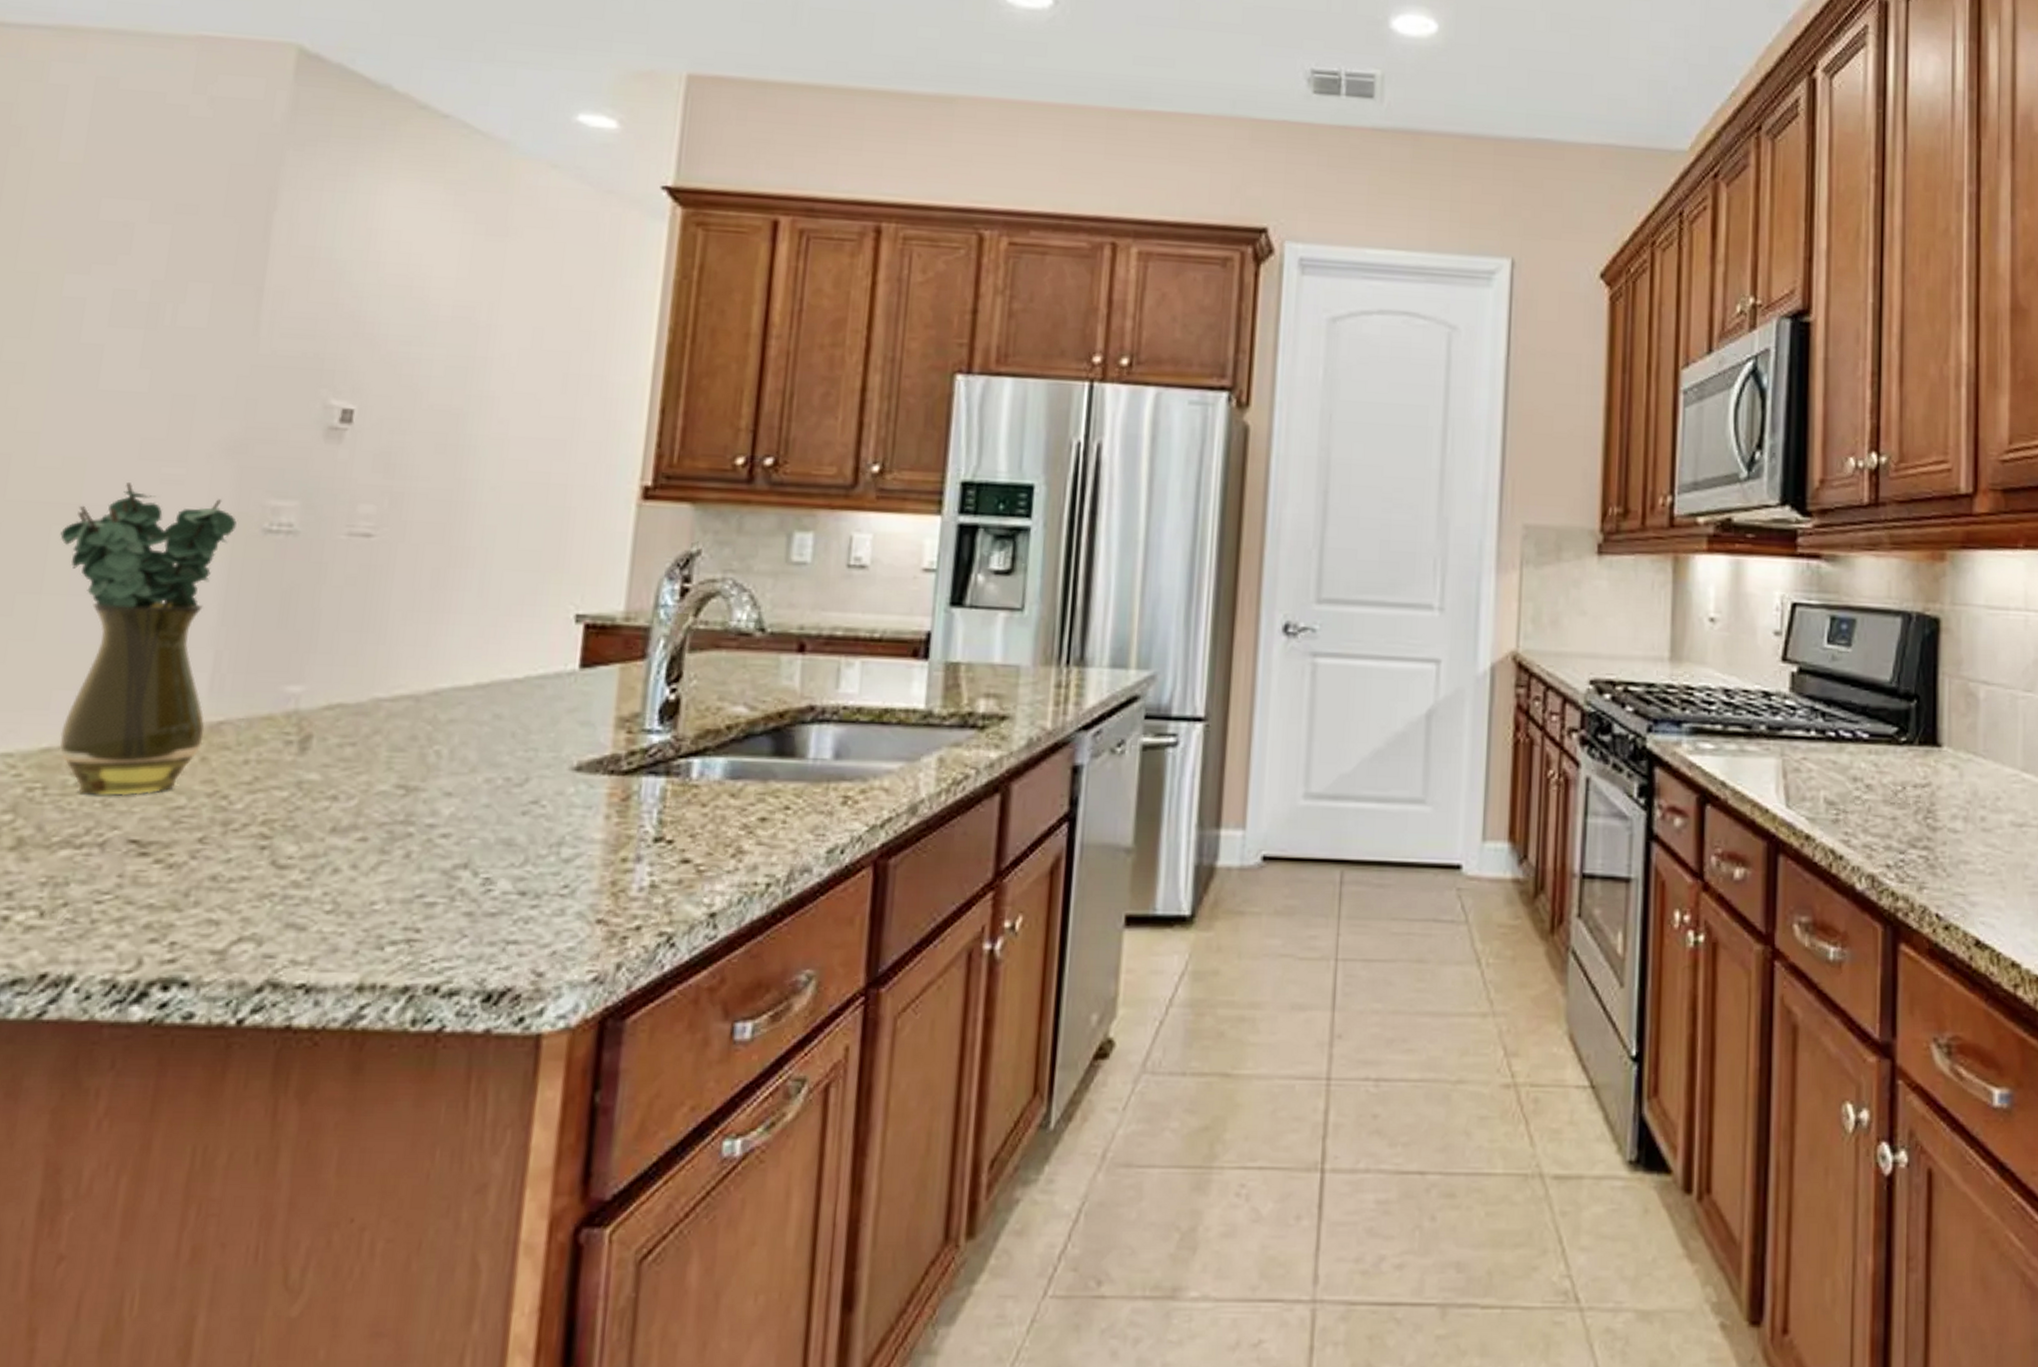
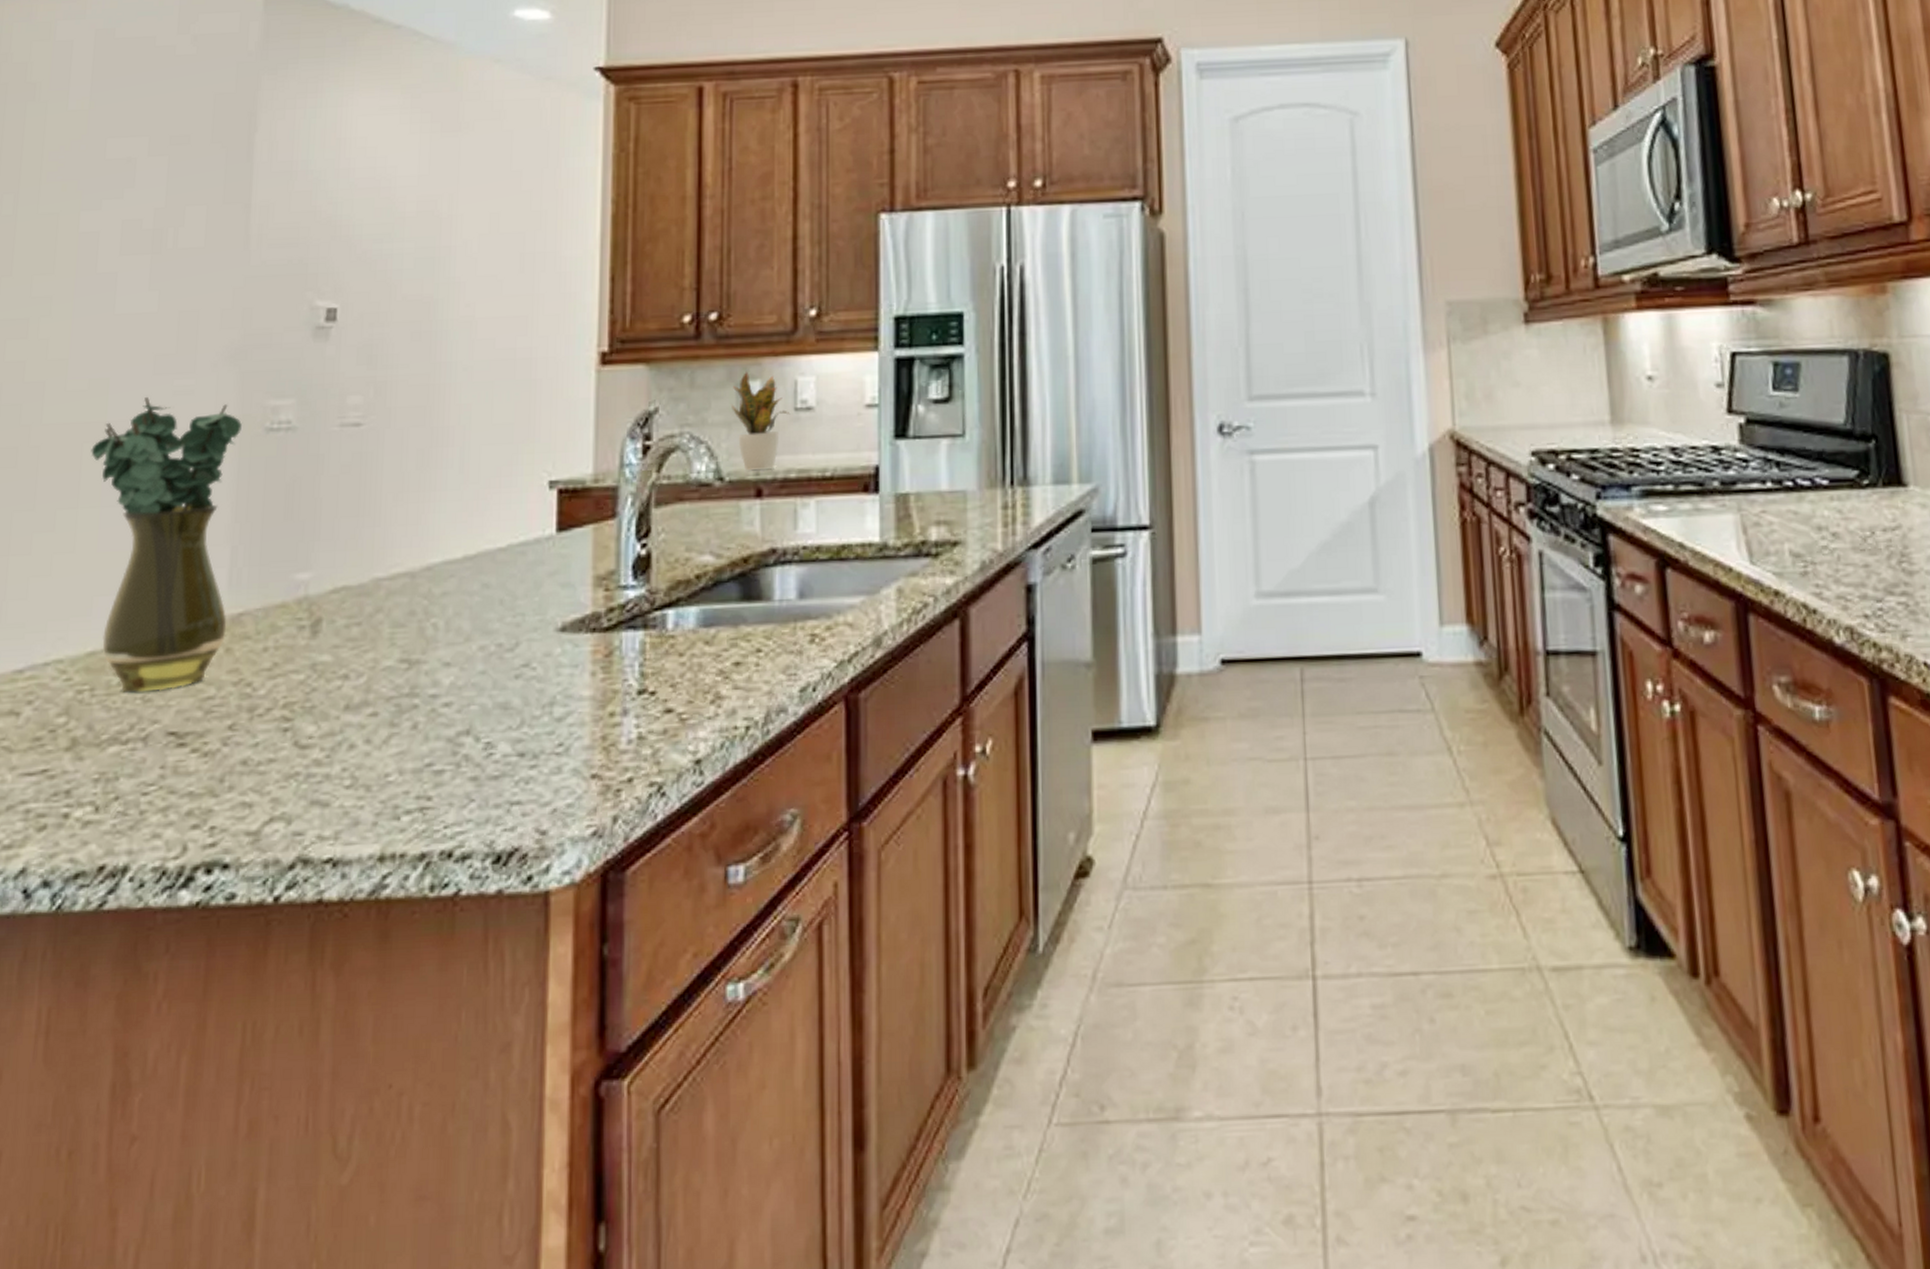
potted plant: none [780,521,843,625] -> present [732,371,791,471]

